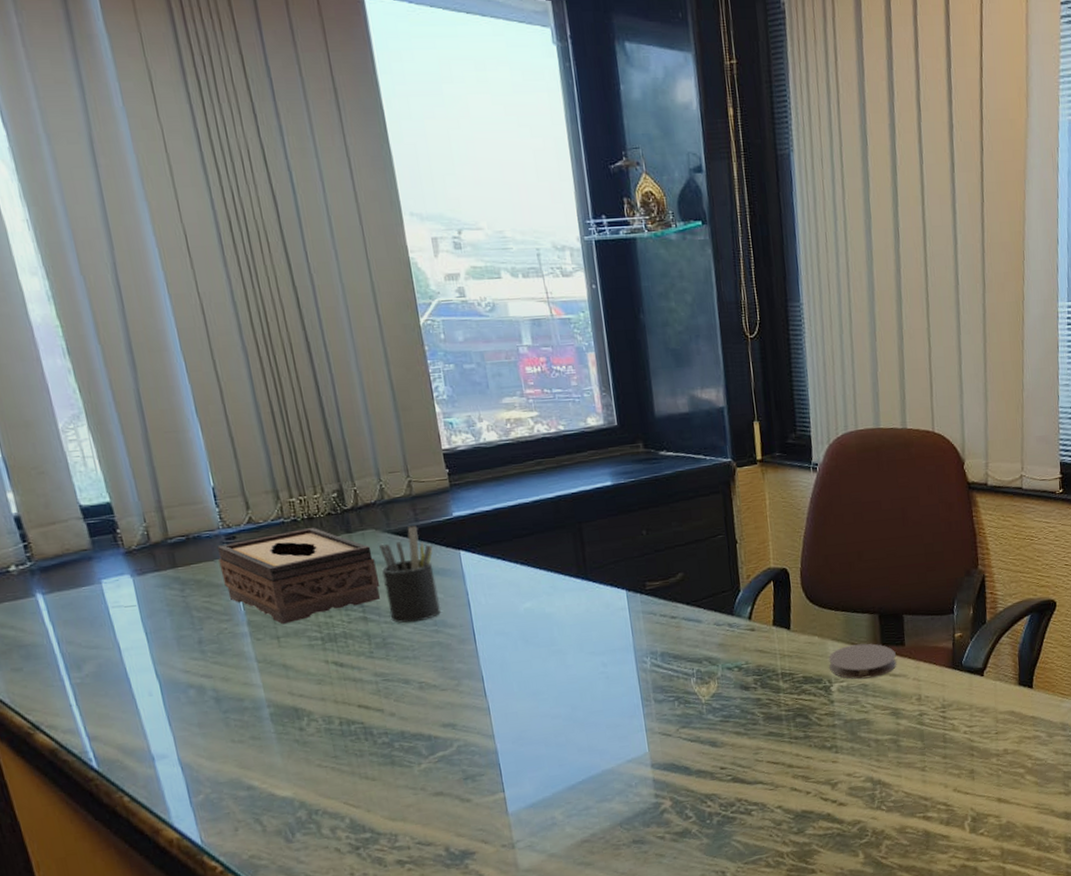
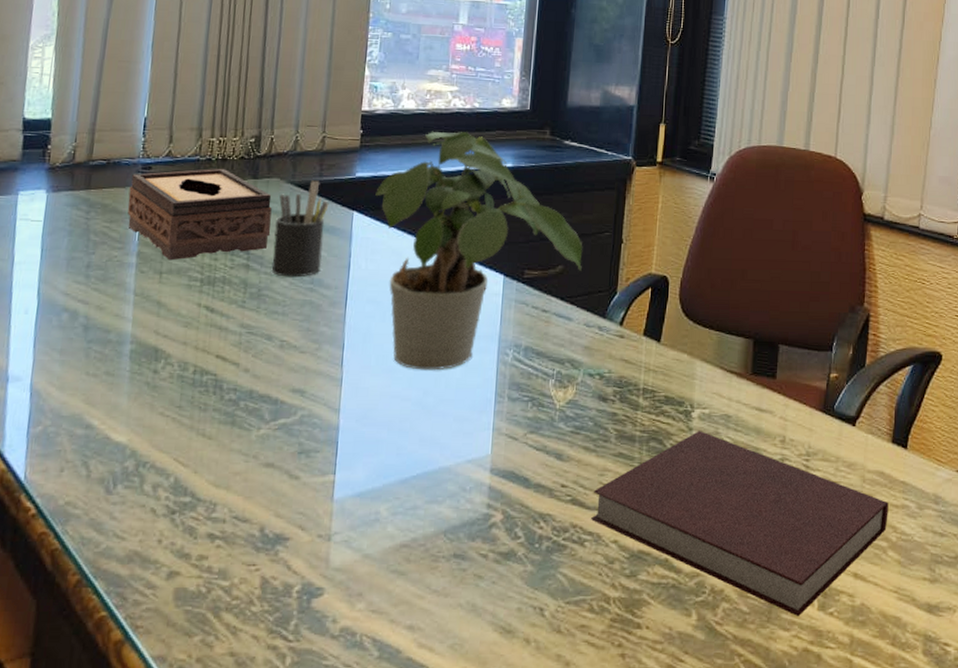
potted plant: none [477,456,702,689] -> present [375,132,583,371]
notebook: none [751,702,1023,841] -> present [591,431,889,616]
coaster: present [828,643,897,679] -> none [694,369,765,409]

